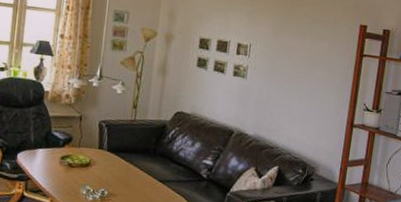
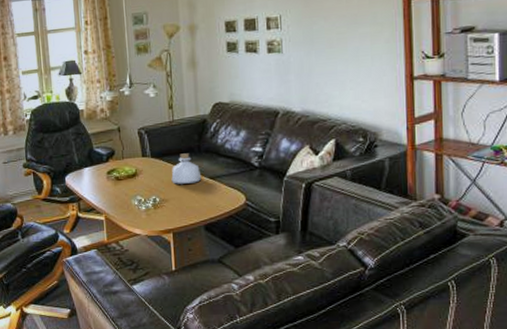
bottle: none [122,153,152,183] -> present [171,153,202,184]

